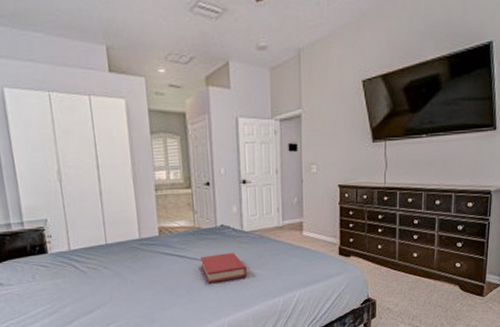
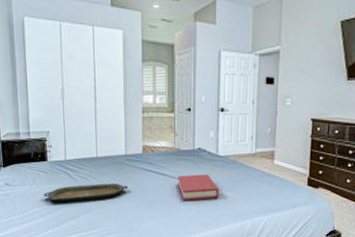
serving tray: none [46,271,146,298] -> present [43,183,128,202]

